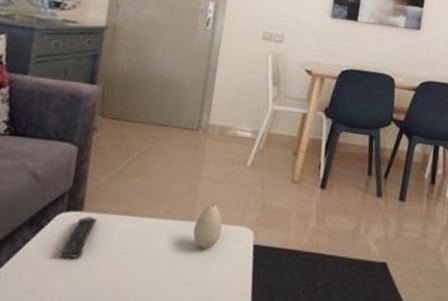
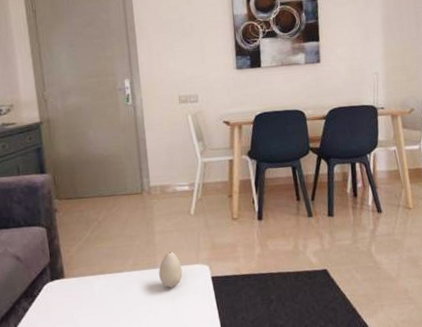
remote control: present [59,216,97,259] -> none [55,281,78,318]

